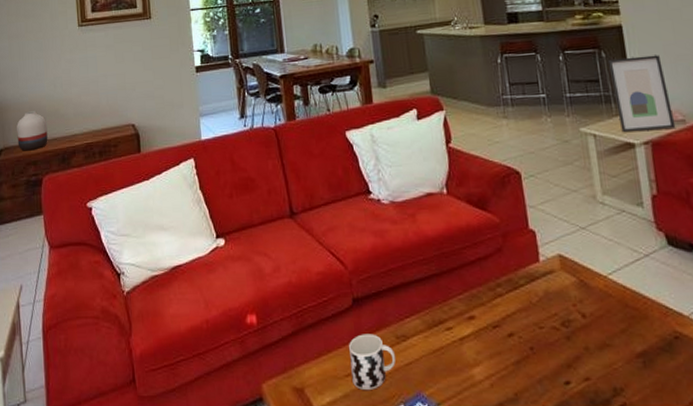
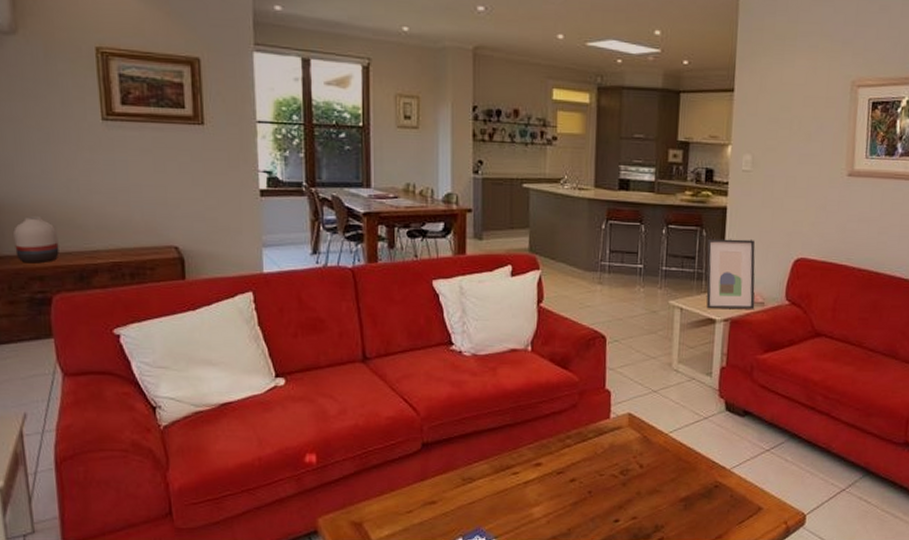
cup: present [348,334,396,390] -> none [412,475,460,524]

